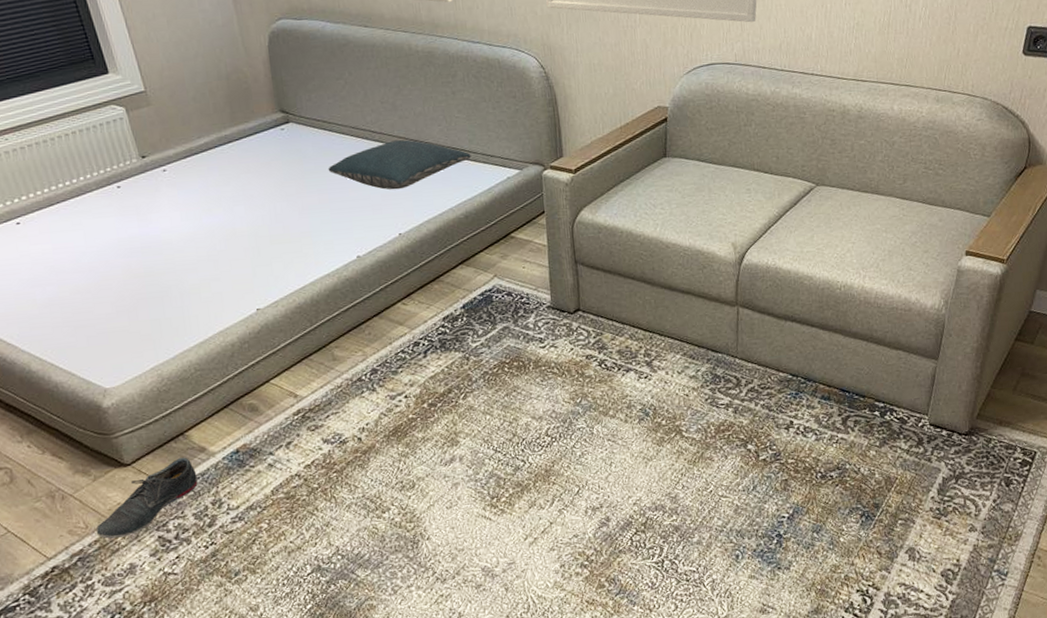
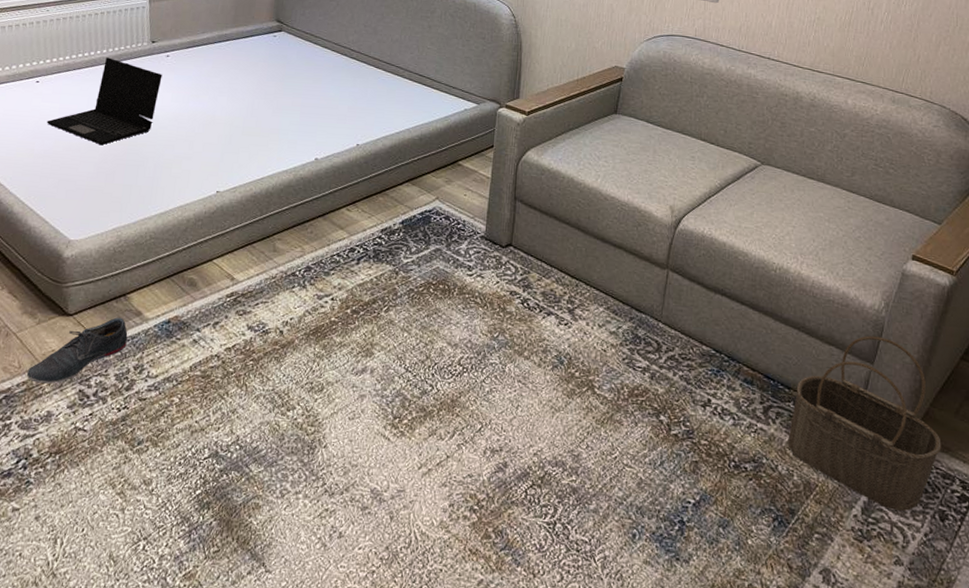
laptop: none [42,182,166,282] -> present [46,57,163,146]
pillow: present [328,139,471,190] -> none [306,60,435,105]
wicker basket: none [867,333,1003,486] -> present [788,335,942,511]

